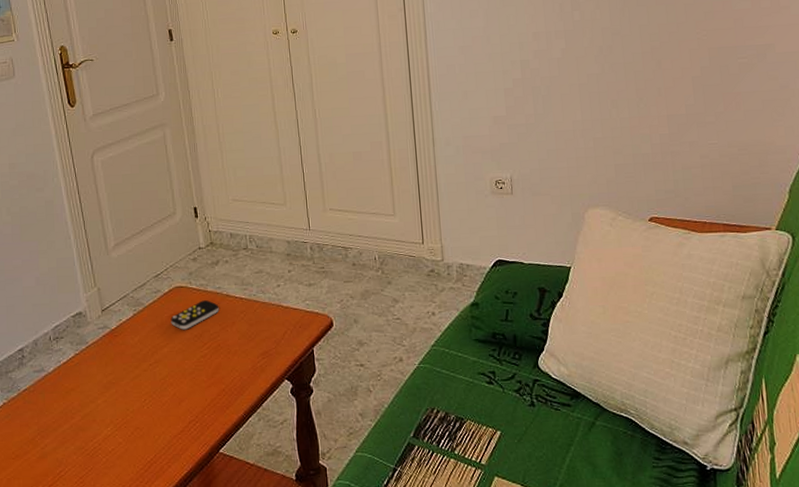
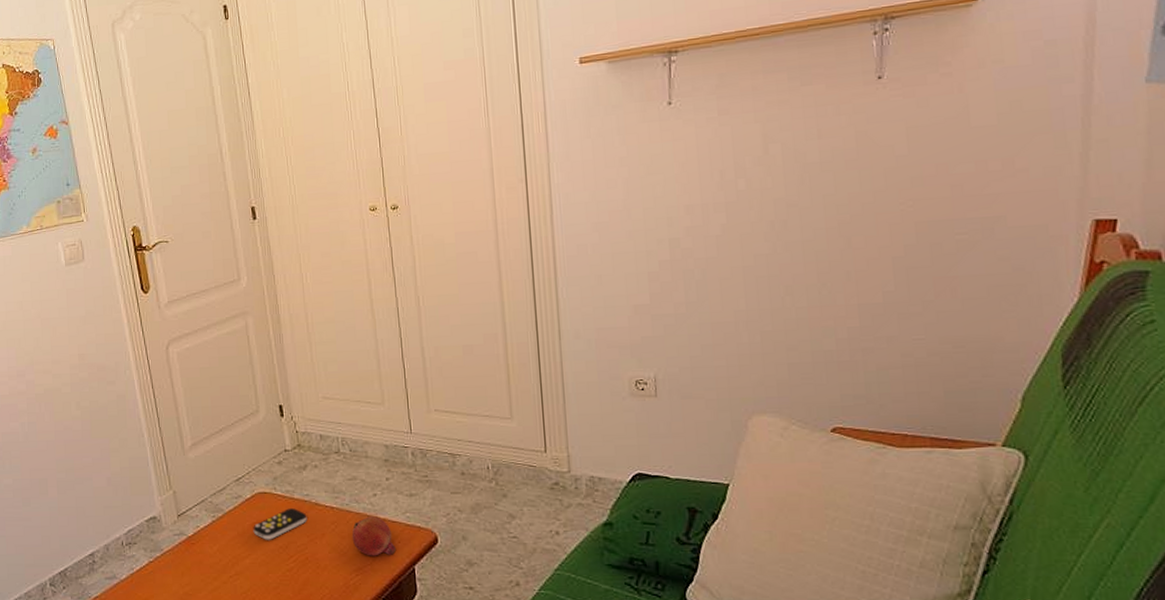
fruit: none [258,305,298,341] -> present [352,516,397,556]

